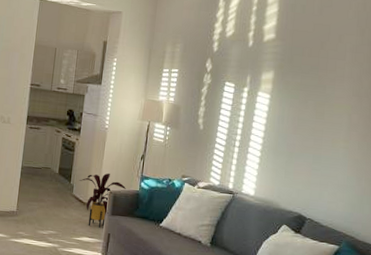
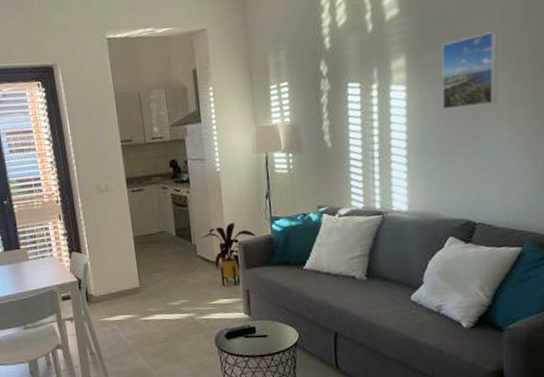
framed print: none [295,69,346,126] -> present [441,31,498,109]

